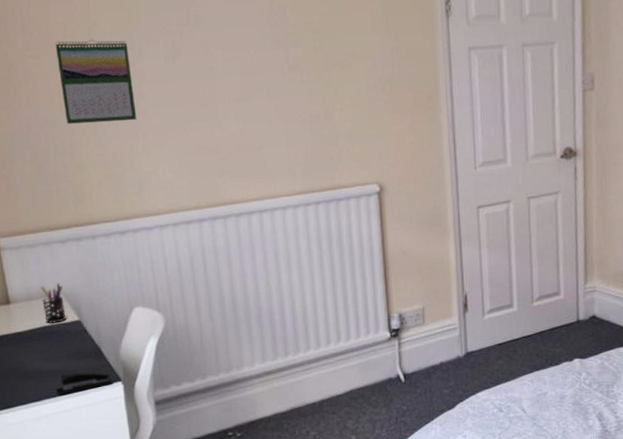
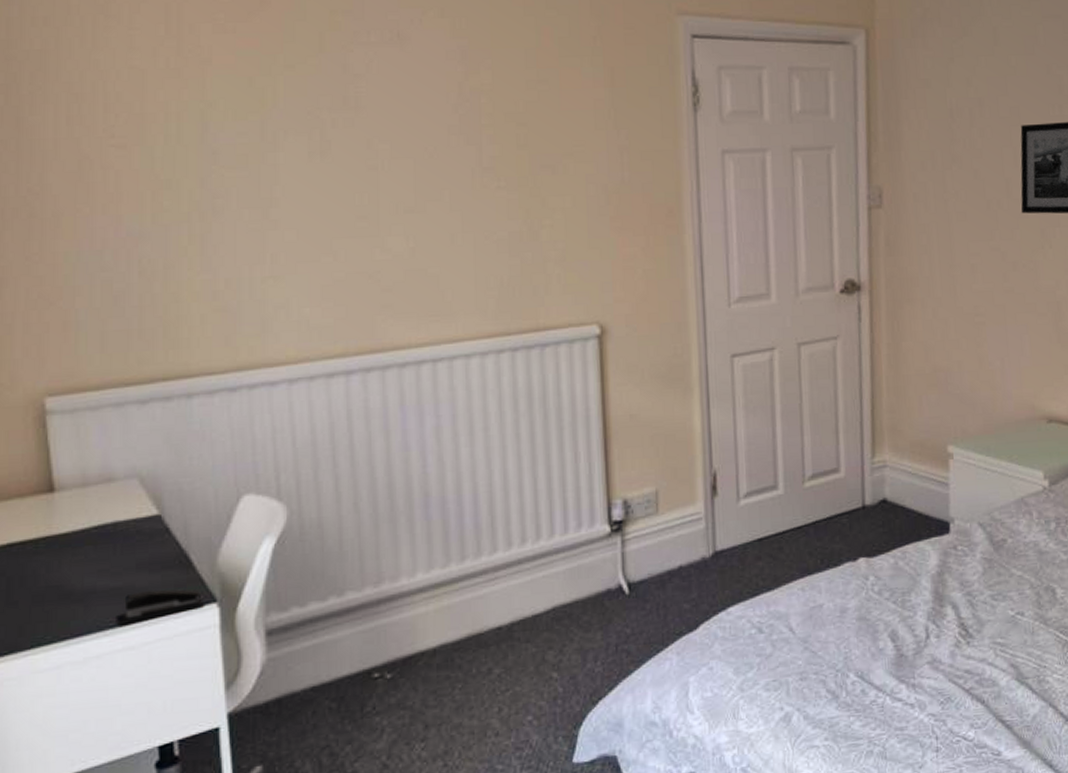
pen holder: present [40,283,66,323] -> none [103,461,139,520]
calendar: present [55,40,137,124] -> none [151,126,264,238]

